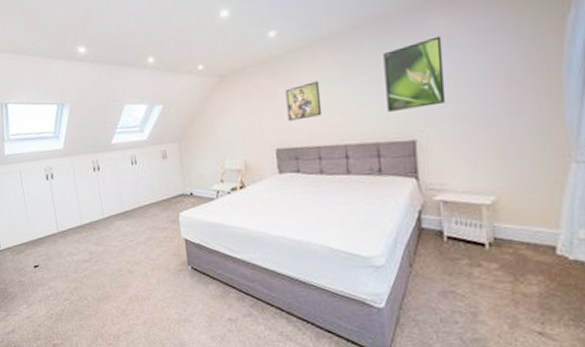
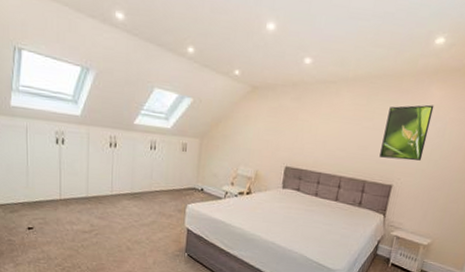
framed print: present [285,81,322,122] -> none [301,115,335,147]

